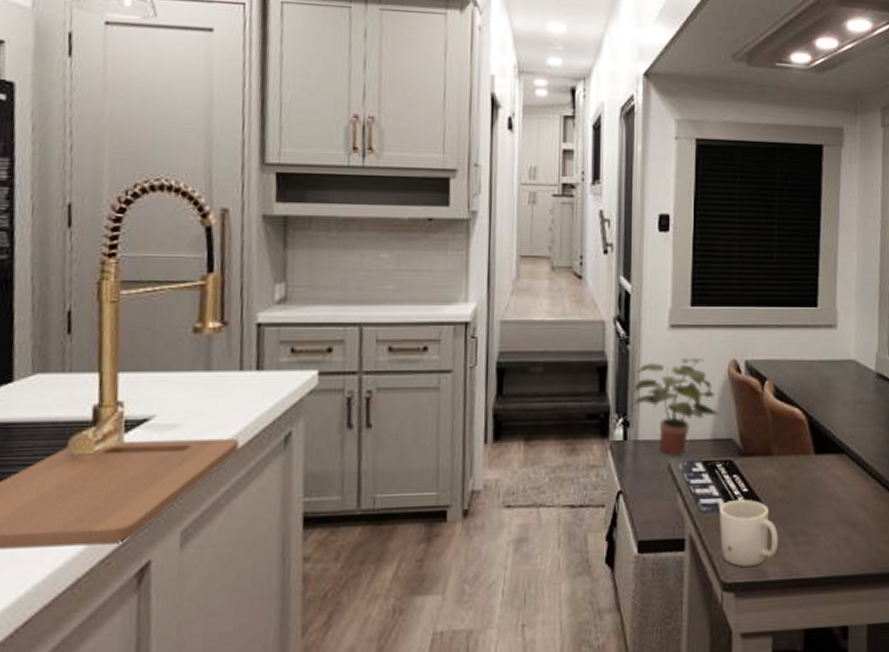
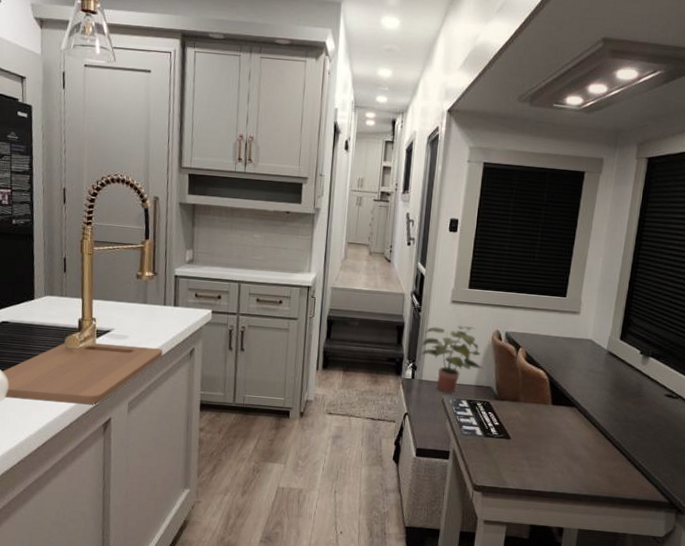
mug: present [718,499,779,568] -> none [474,429,518,477]

